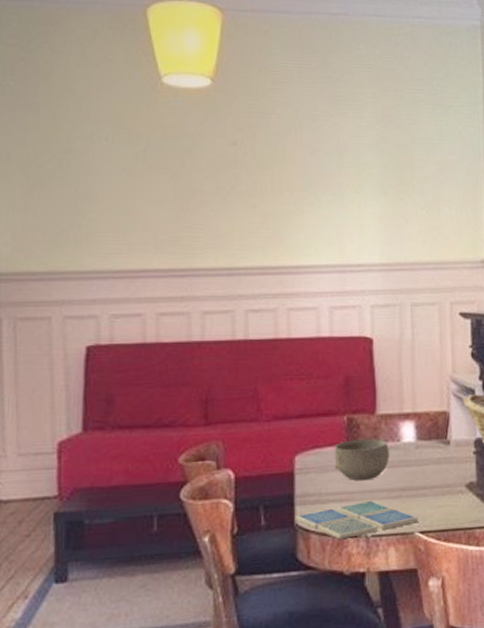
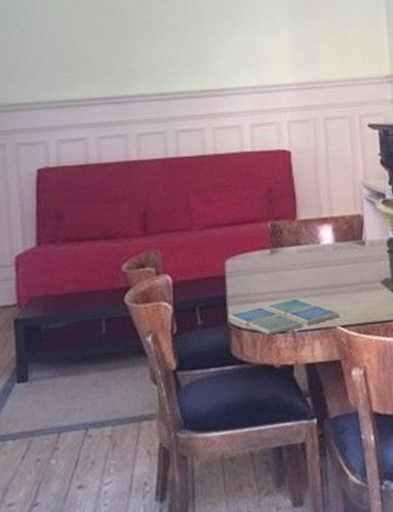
bowl: present [334,439,389,481] -> none [260,242,311,281]

